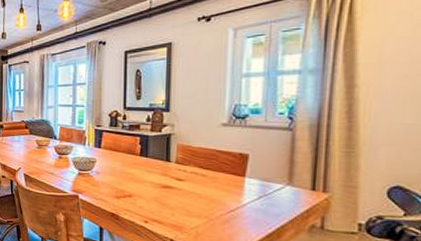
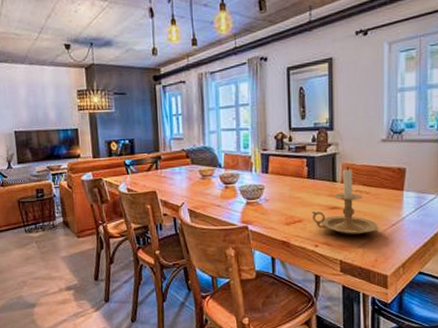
candle holder: none [142,148,215,216] -> present [311,166,379,235]

